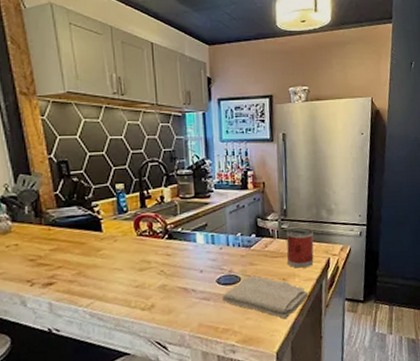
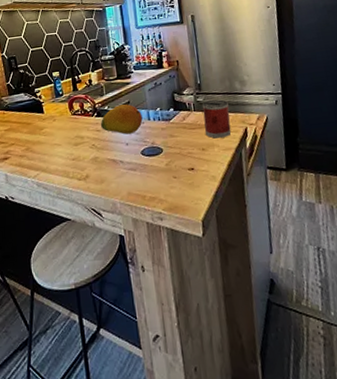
fruit: none [171,227,221,261] -> present [100,104,143,135]
washcloth: present [222,275,309,320] -> none [147,147,229,188]

